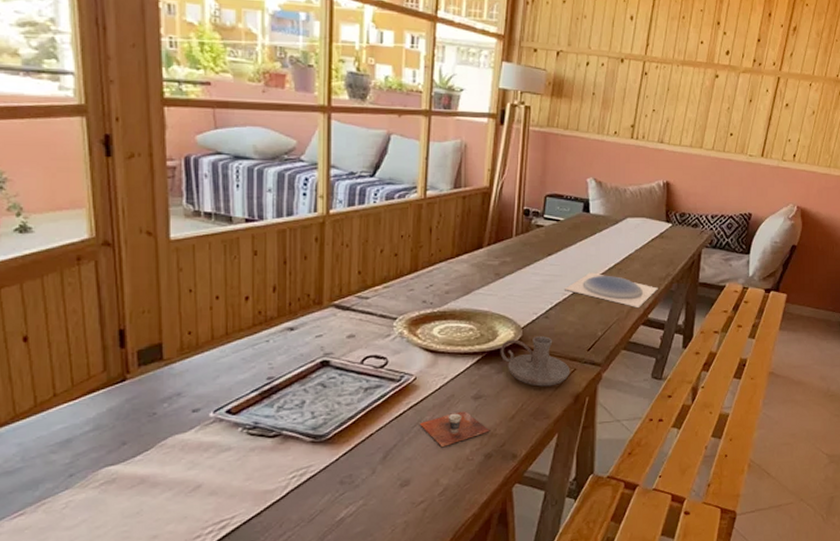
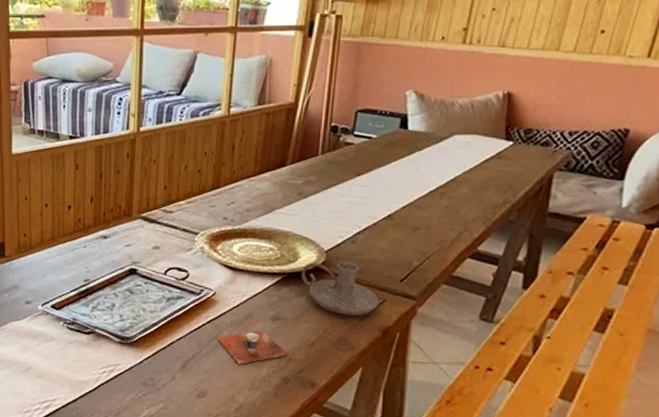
plate: present [565,272,658,309] -> none [375,195,492,239]

